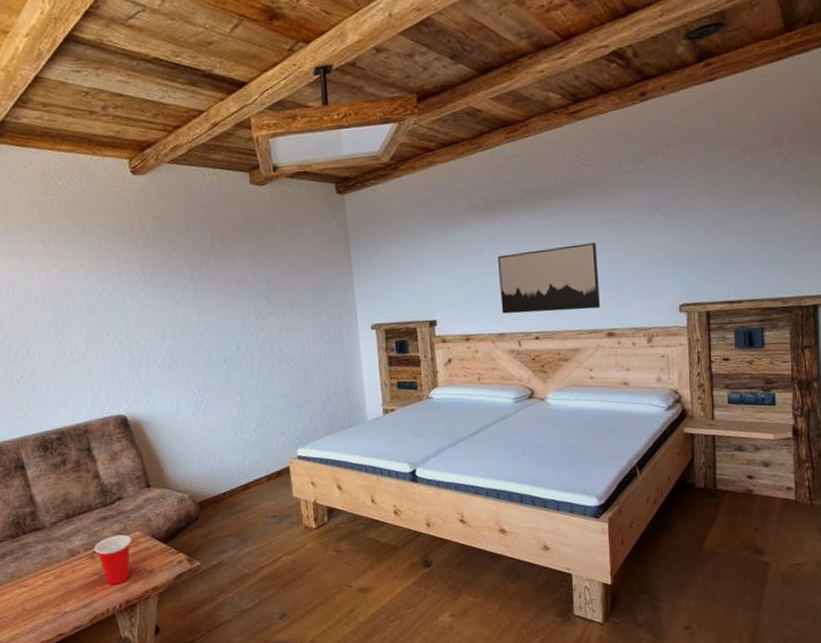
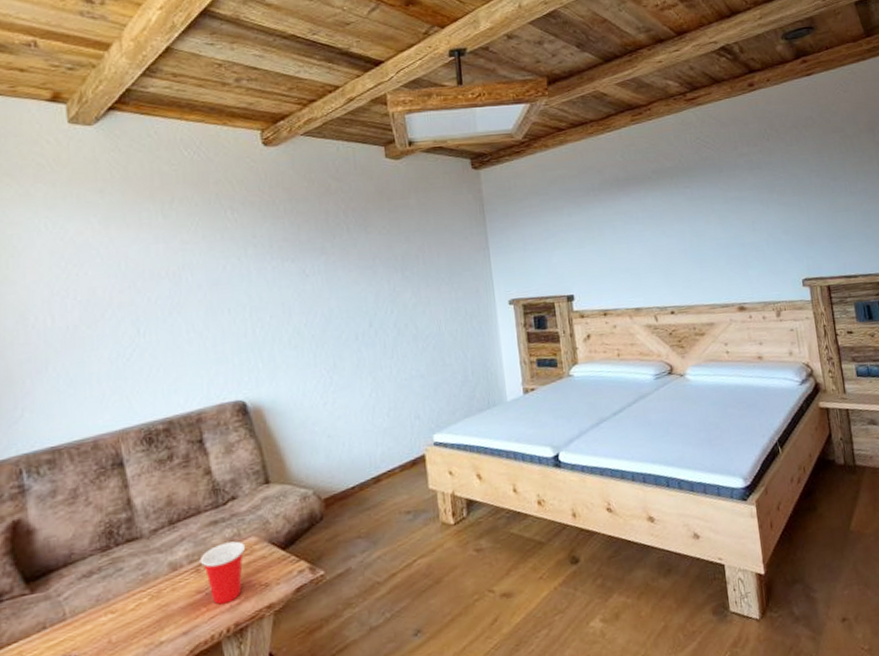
wall art: present [498,242,600,314] -> none [630,219,729,289]

